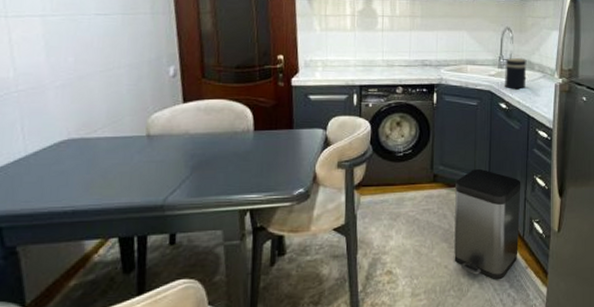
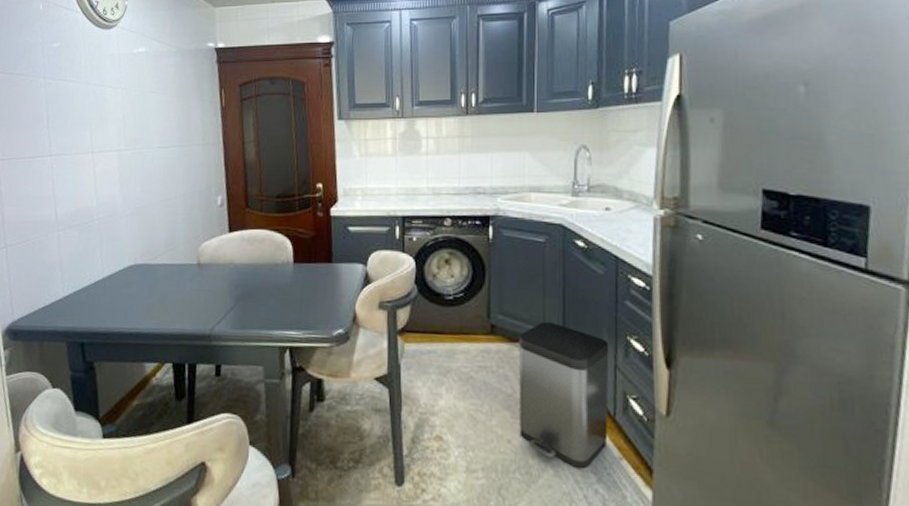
cylinder: present [505,58,527,90] -> none [581,183,612,224]

